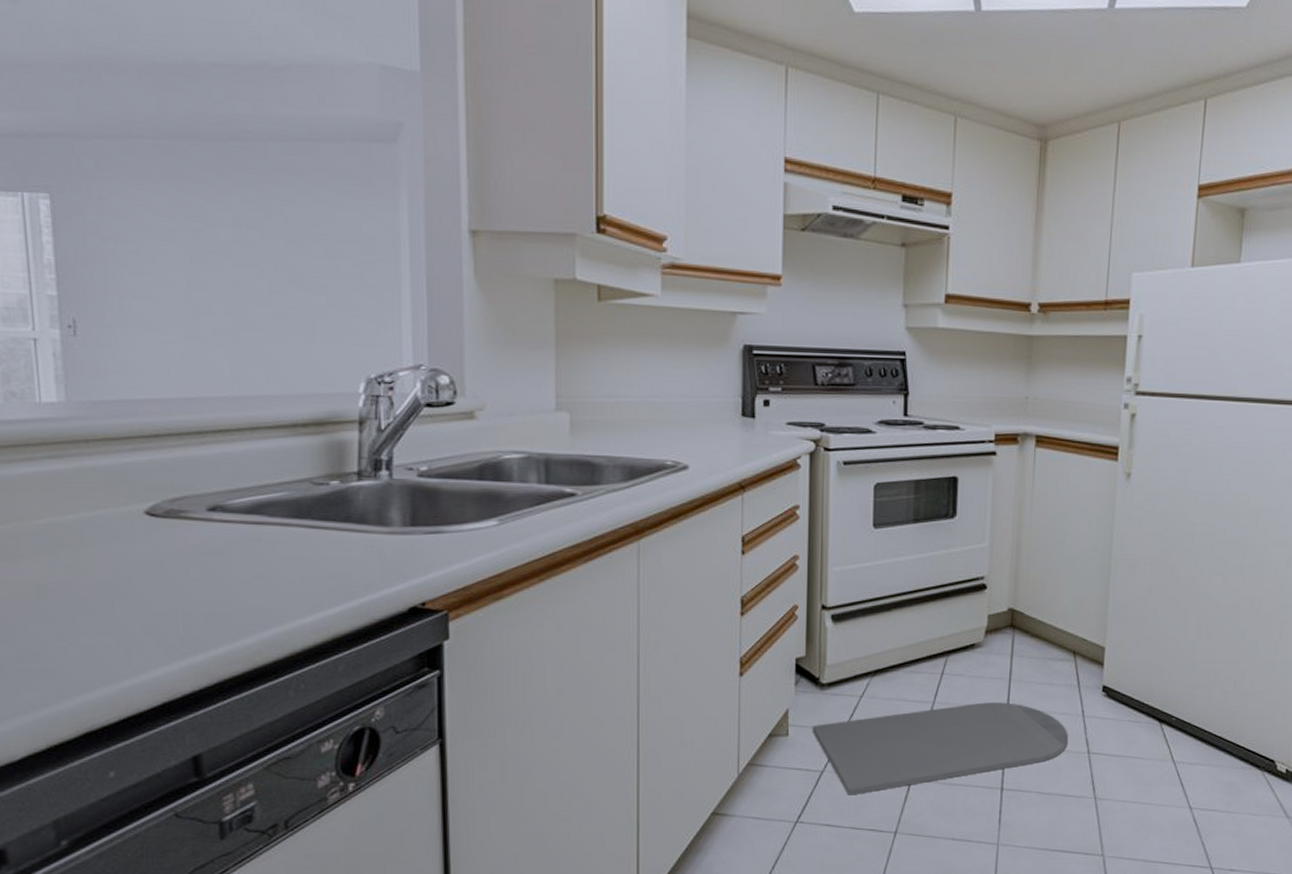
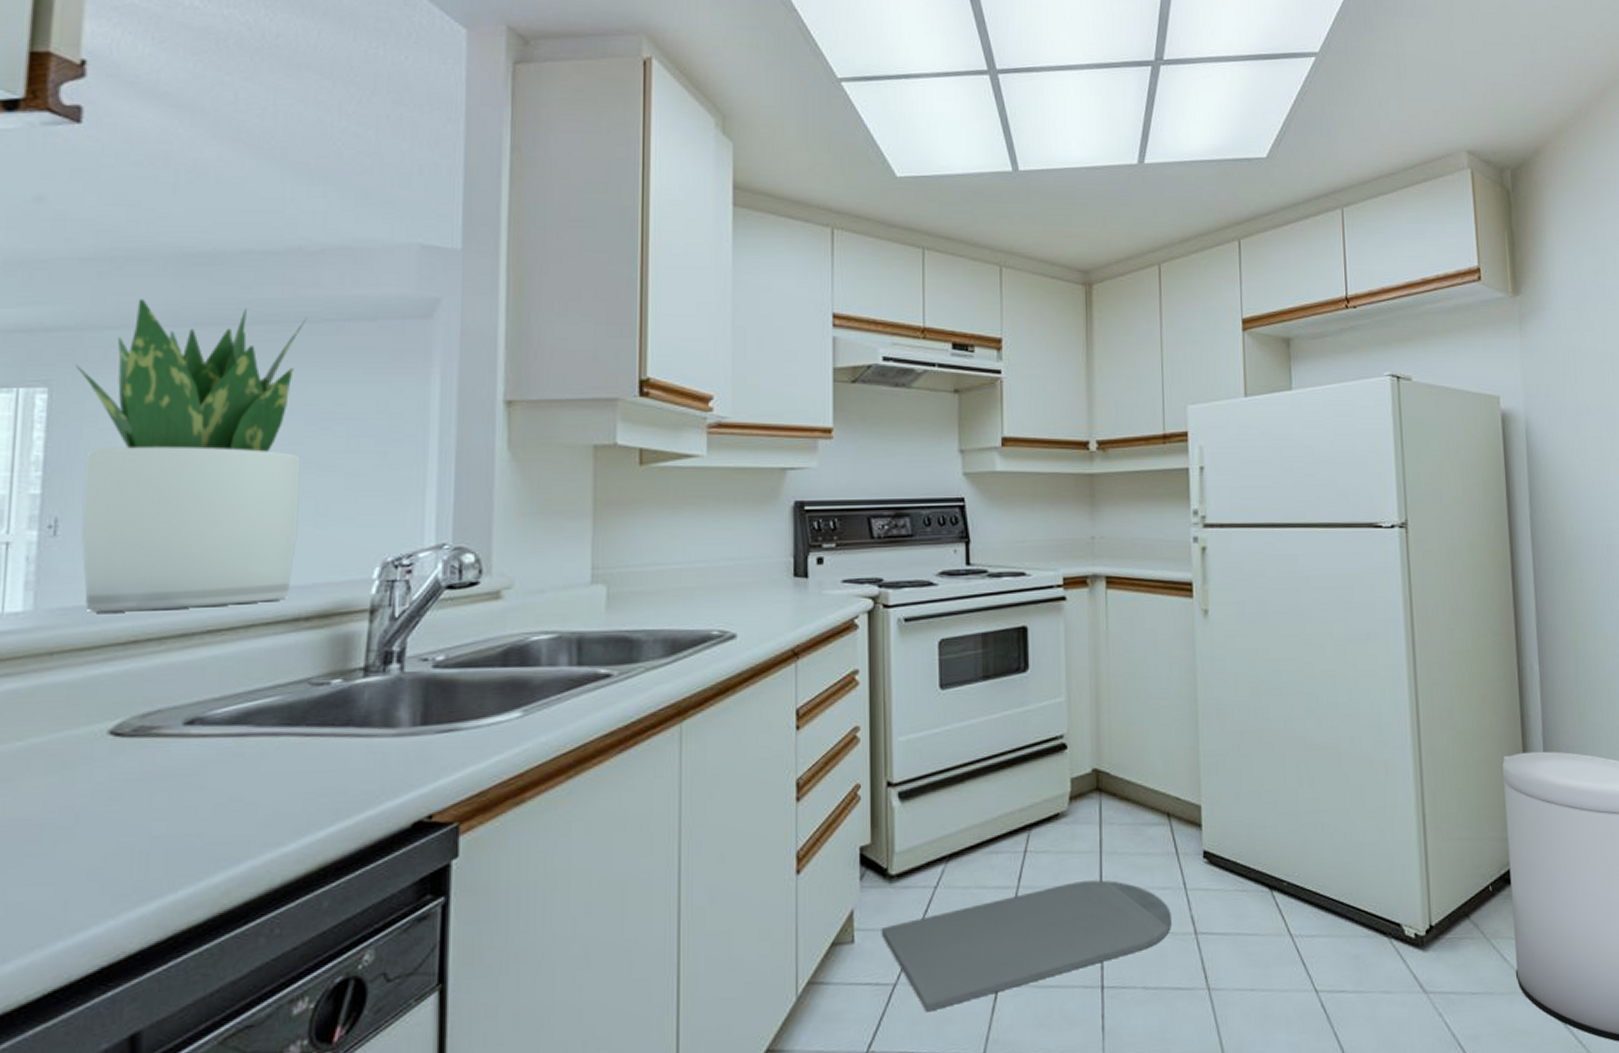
planter: none [71,108,289,409] -> present [76,298,307,613]

